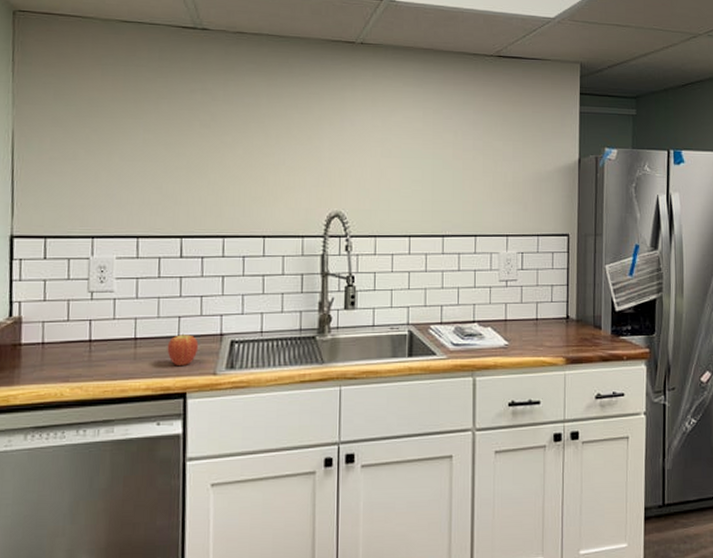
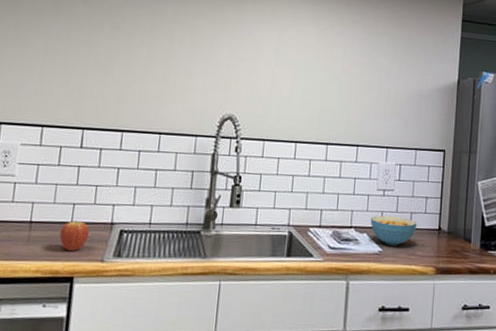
cereal bowl: none [493,308,544,338] -> present [370,215,417,246]

